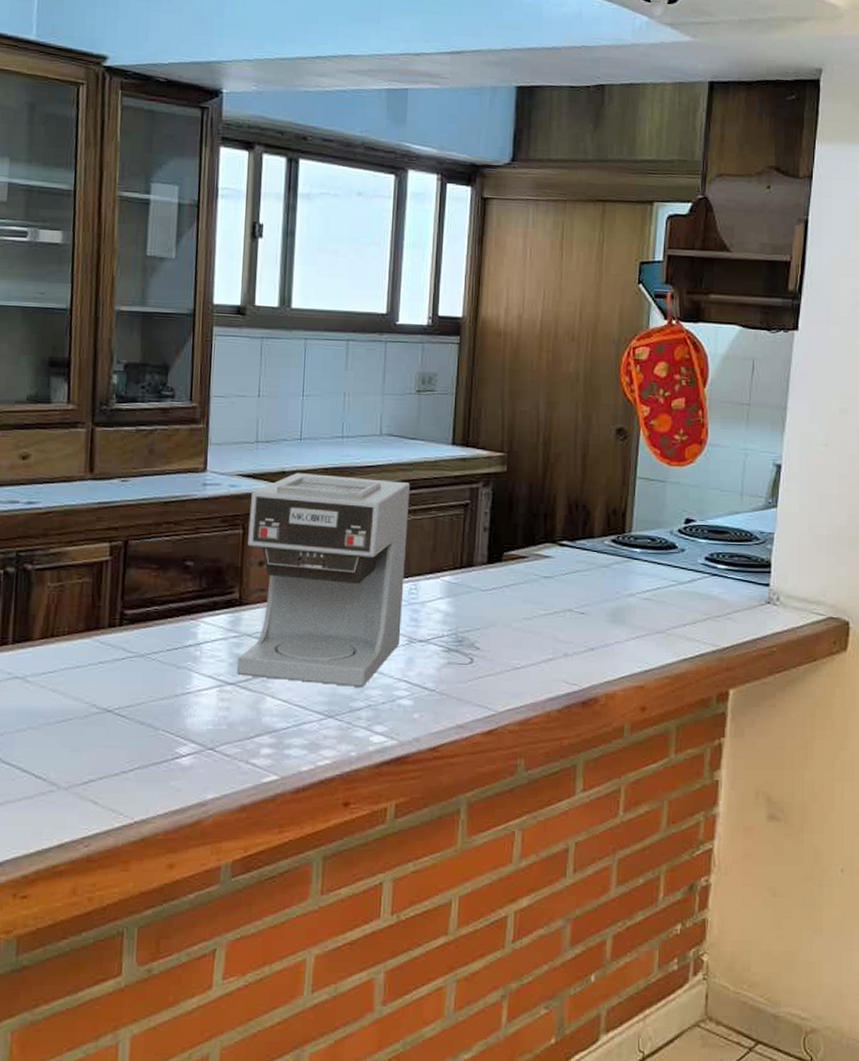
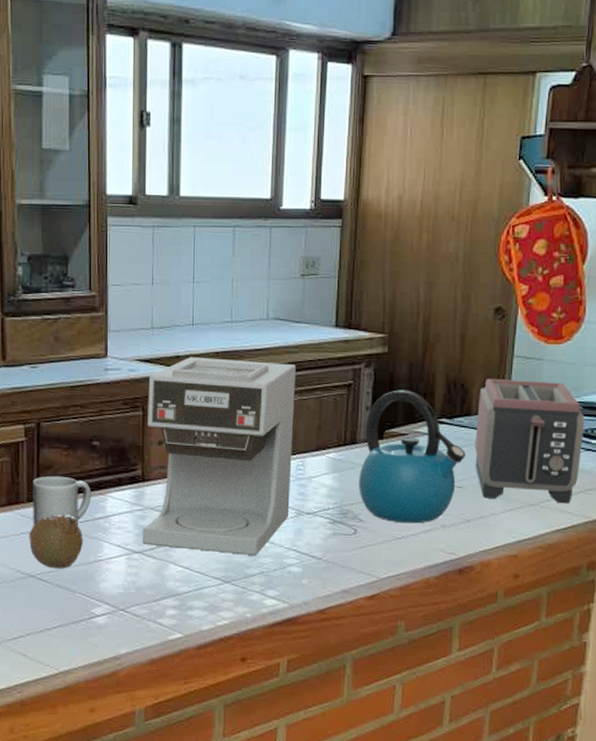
fruit: none [108,641,170,703] -> present [29,514,83,569]
mug: none [113,598,182,654] -> present [33,476,92,525]
kettle: none [475,510,588,652] -> present [359,390,466,524]
toaster: none [597,500,710,631] -> present [474,378,584,504]

